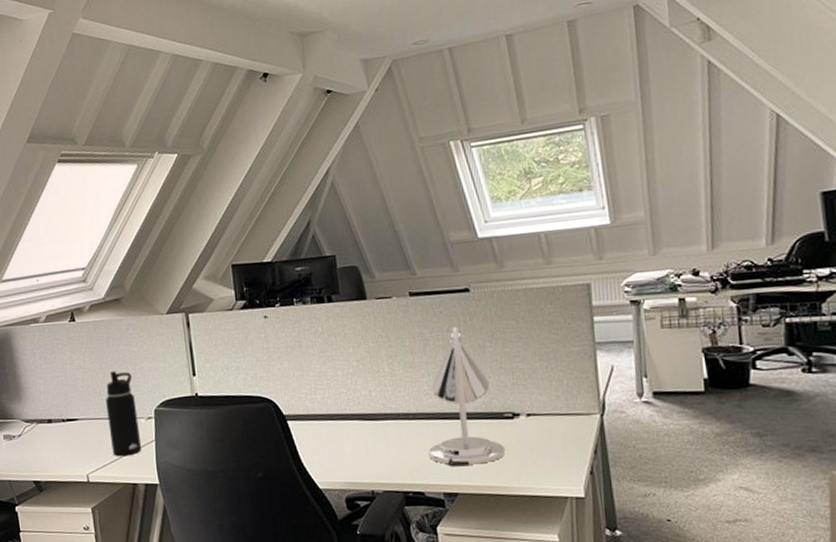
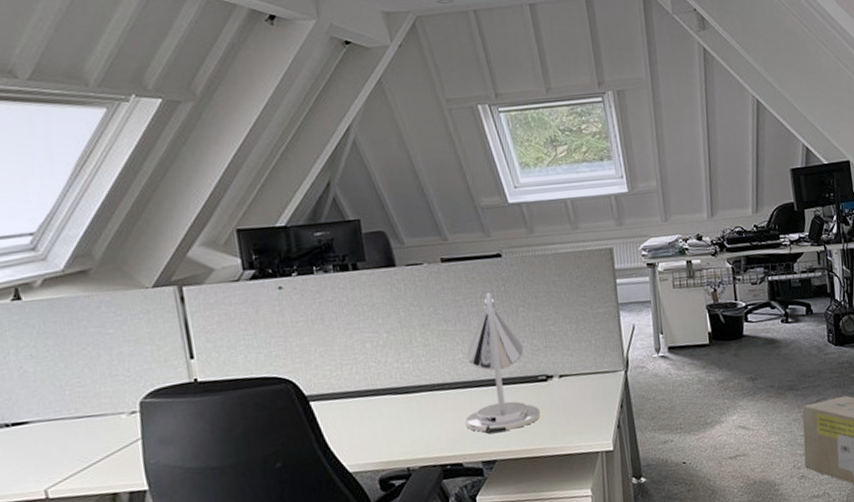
water bottle: present [106,371,142,457] -> none [70,358,124,463]

